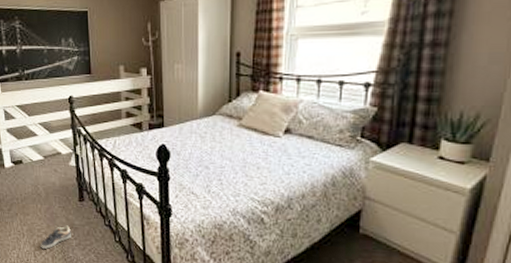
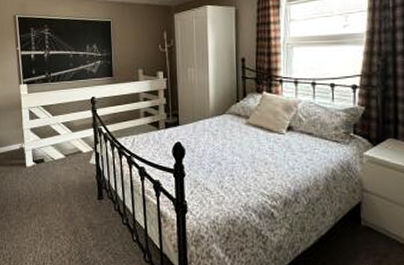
sneaker: present [41,225,71,249] -> none [58,225,89,251]

